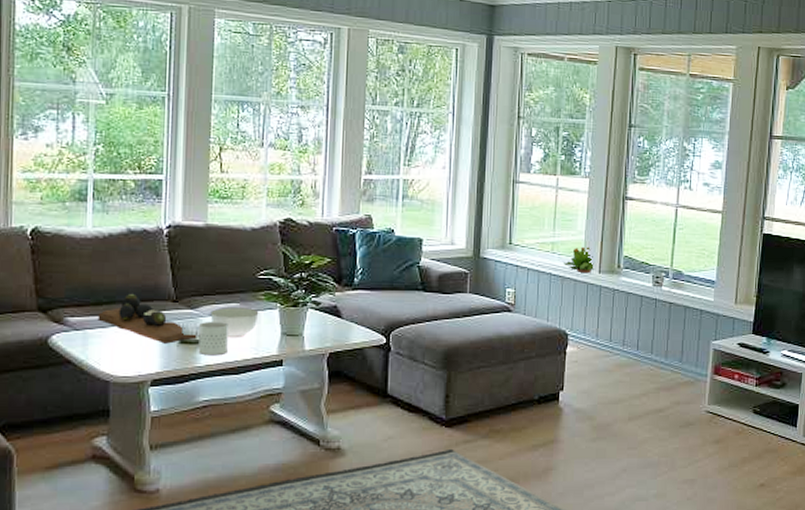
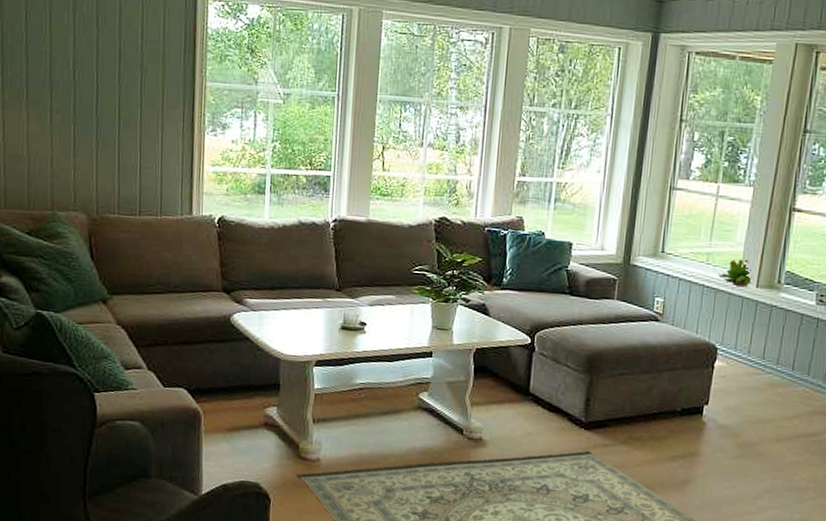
decorative tray: present [97,294,197,344] -> none [272,281,357,329]
mug: present [198,321,228,356] -> none [357,310,385,343]
bowl: present [210,308,259,338] -> none [369,299,413,329]

